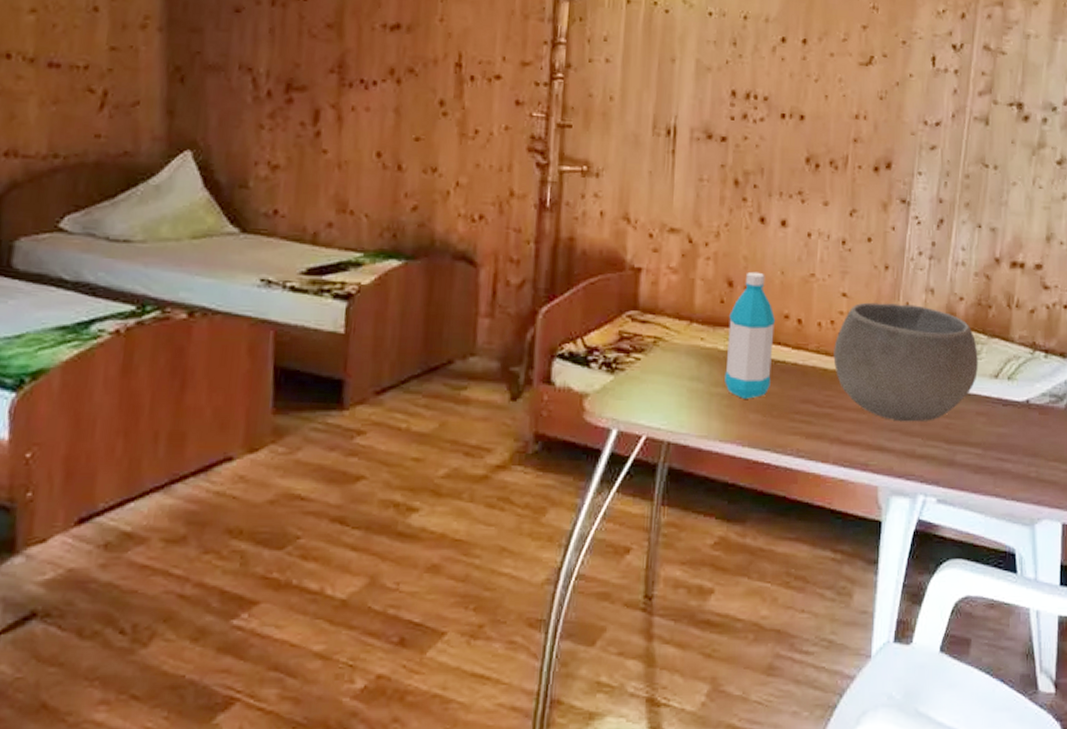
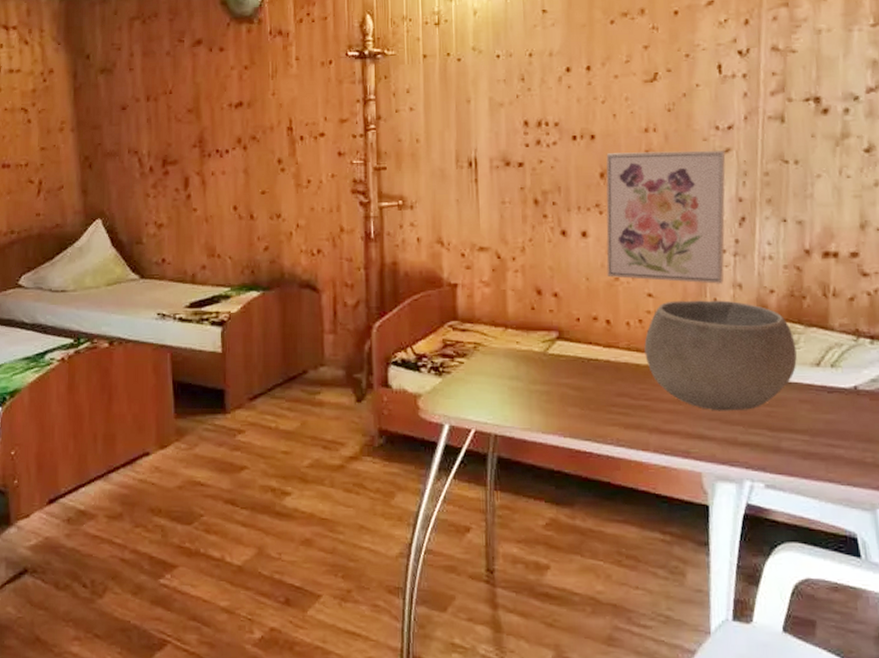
water bottle: present [725,271,776,399] -> none [541,280,586,394]
wall art: none [803,137,931,288] -> present [606,150,726,284]

